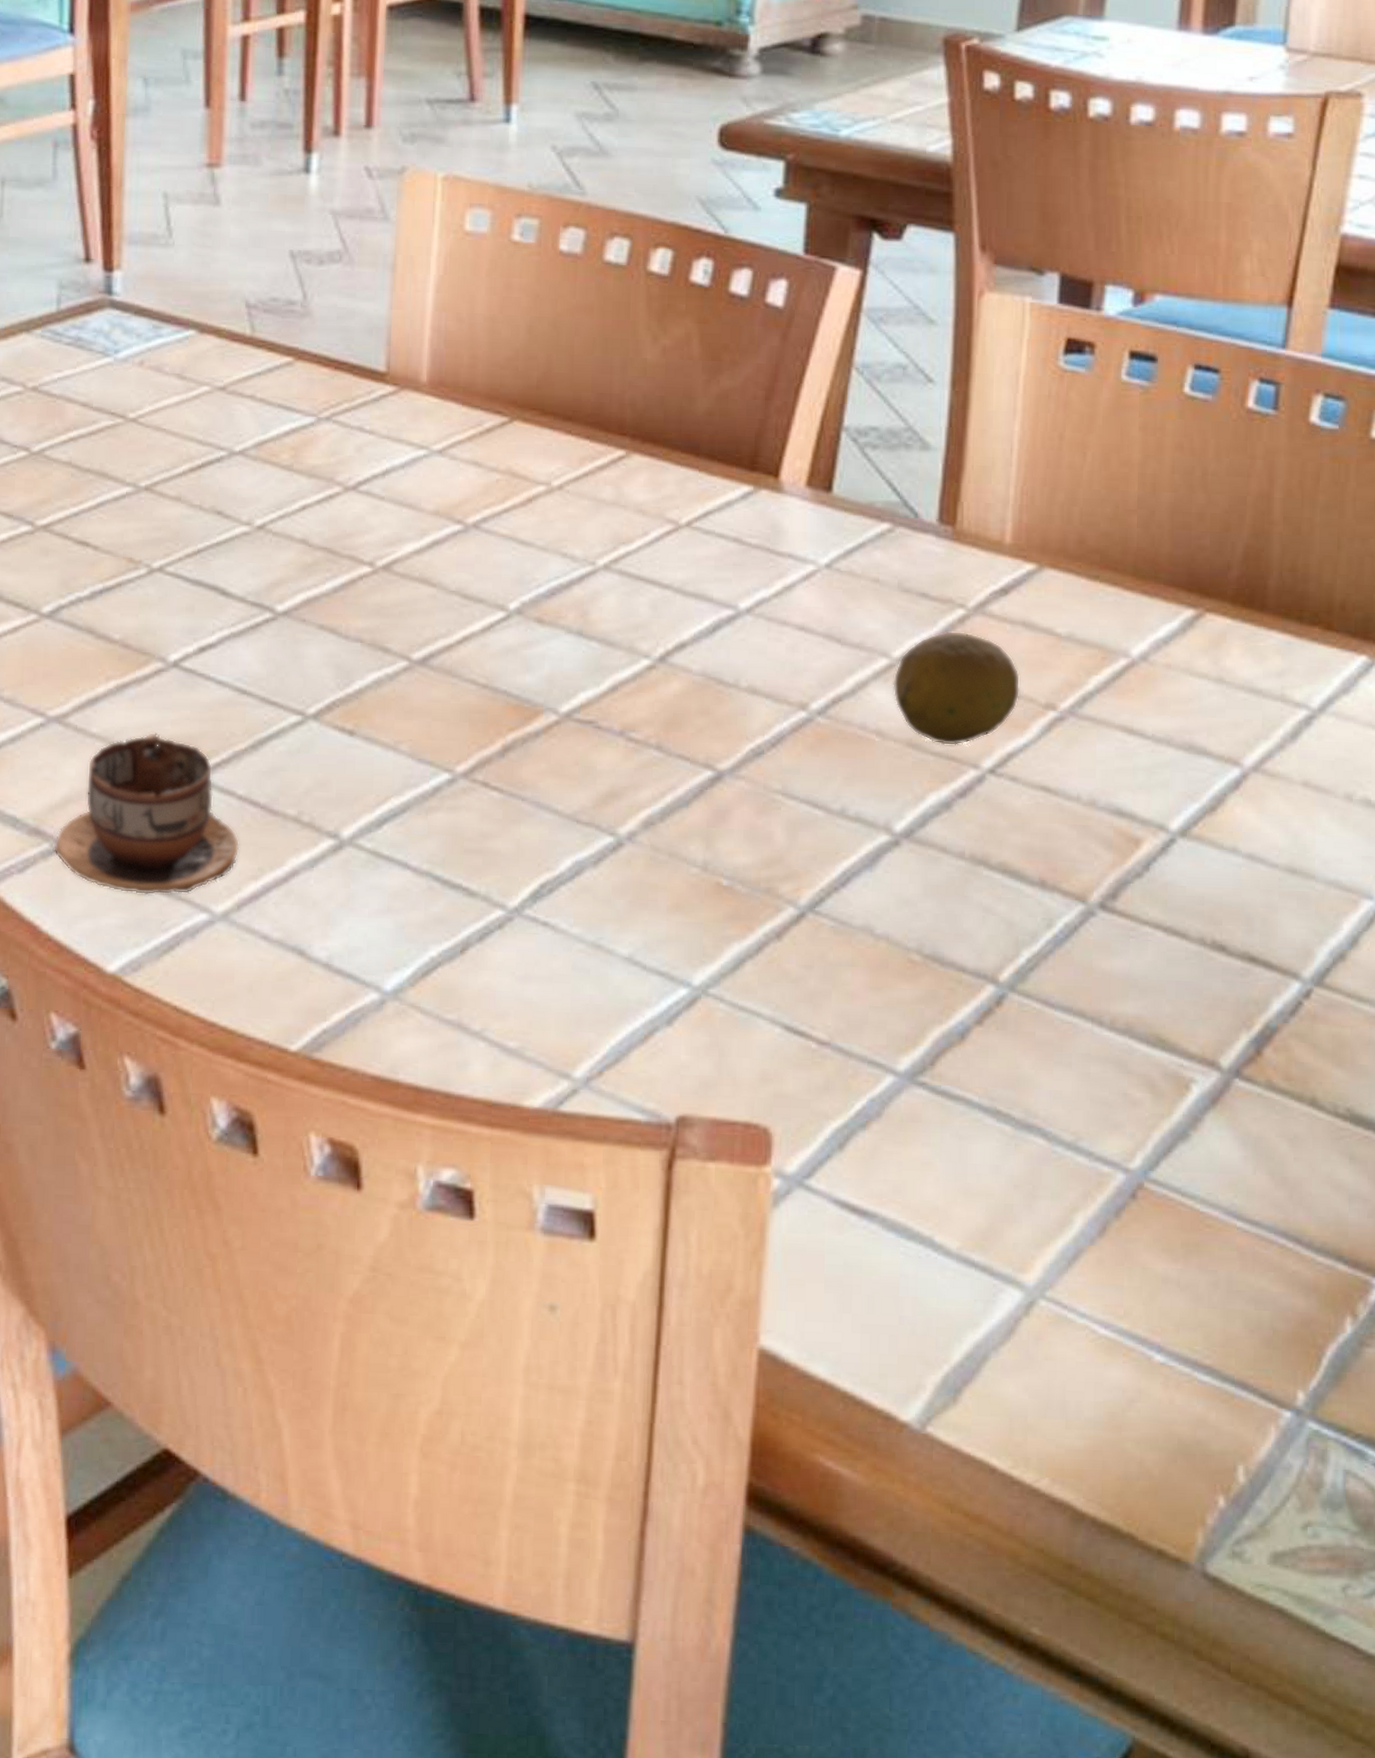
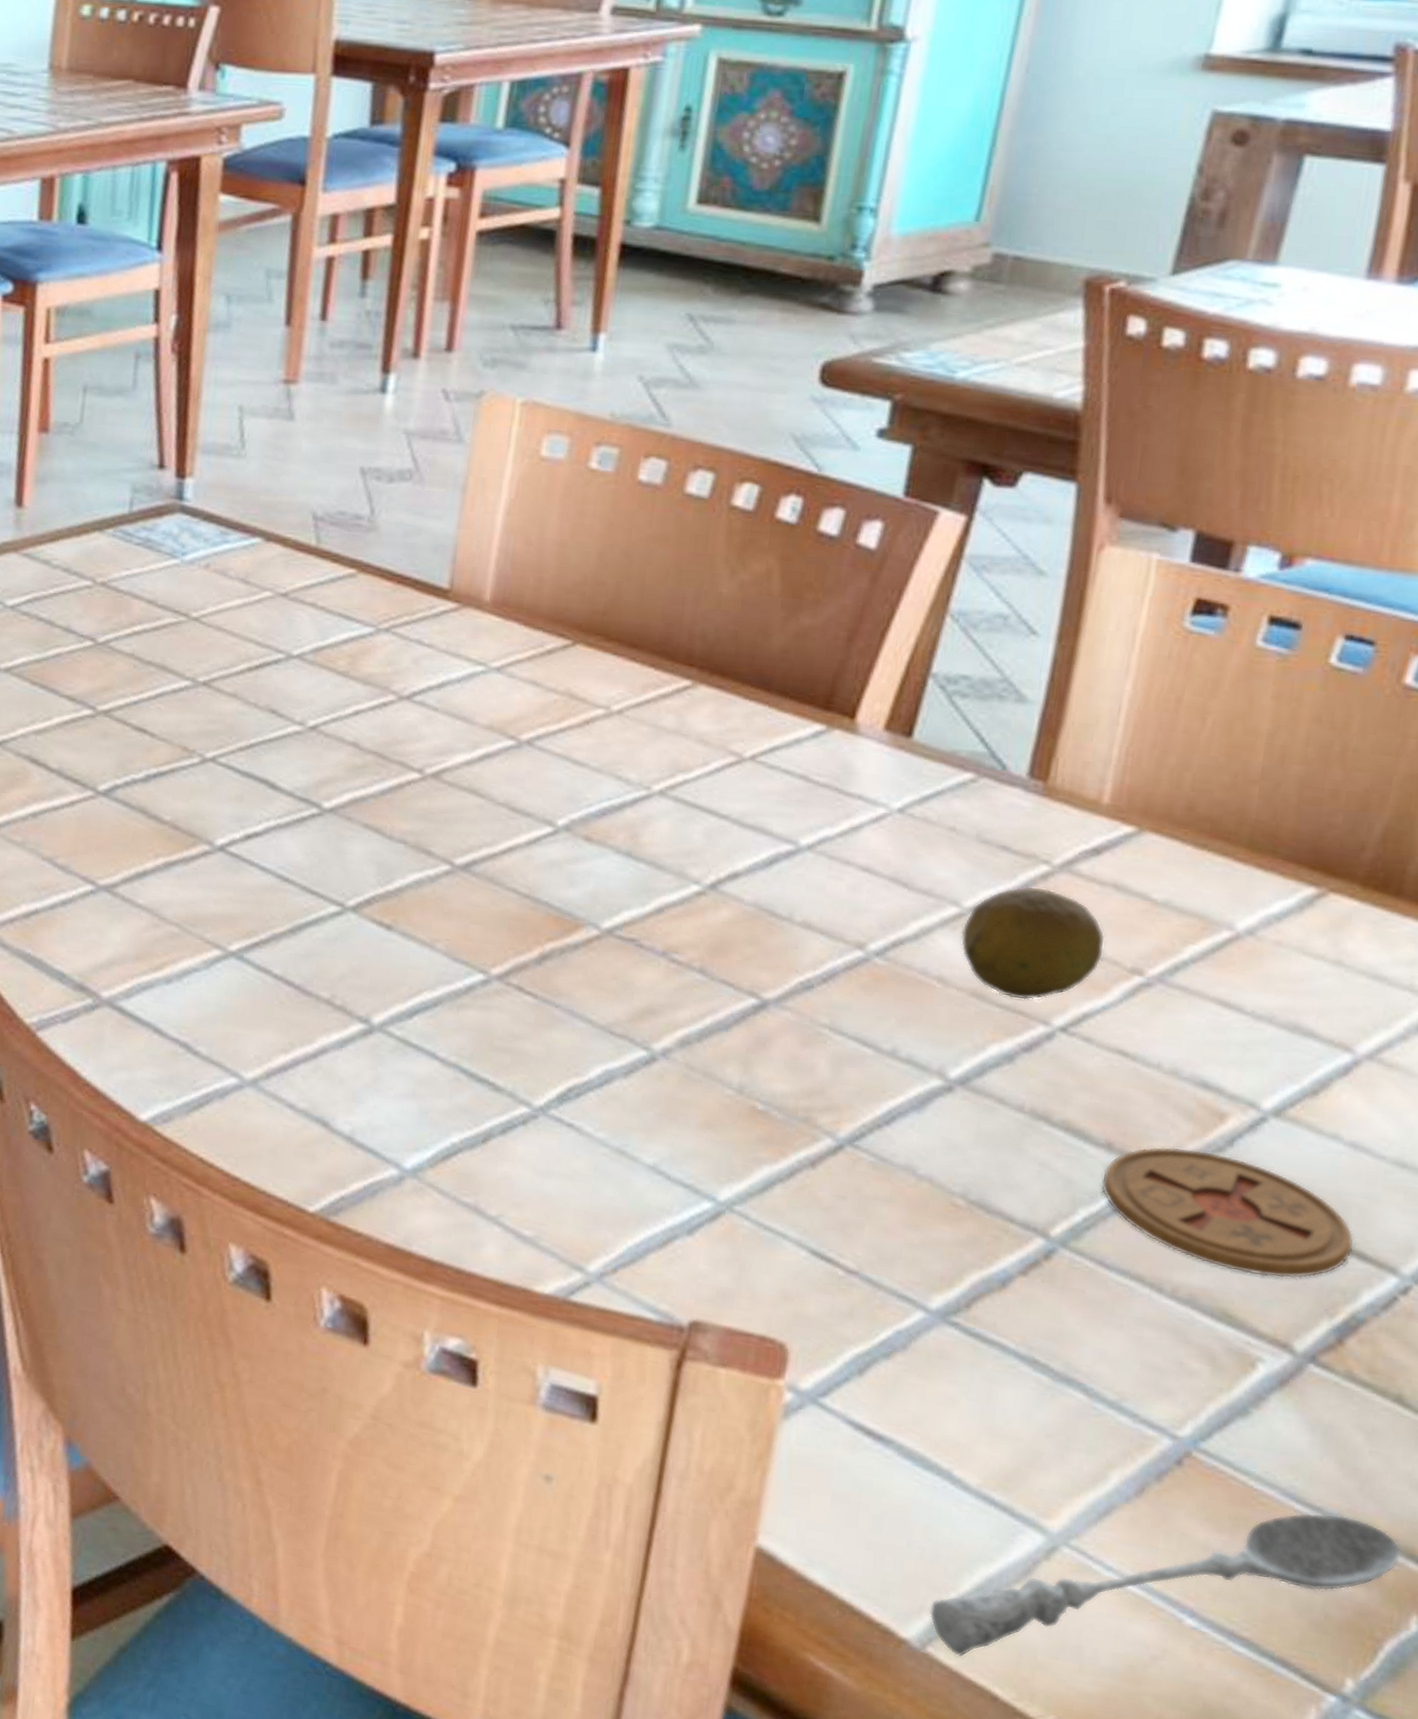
cup: present [54,733,240,896] -> none [96,909,273,1059]
soupspoon: none [925,1226,1331,1433] -> present [928,1512,1401,1658]
coaster: none [1039,877,1260,997] -> present [1101,1146,1355,1279]

